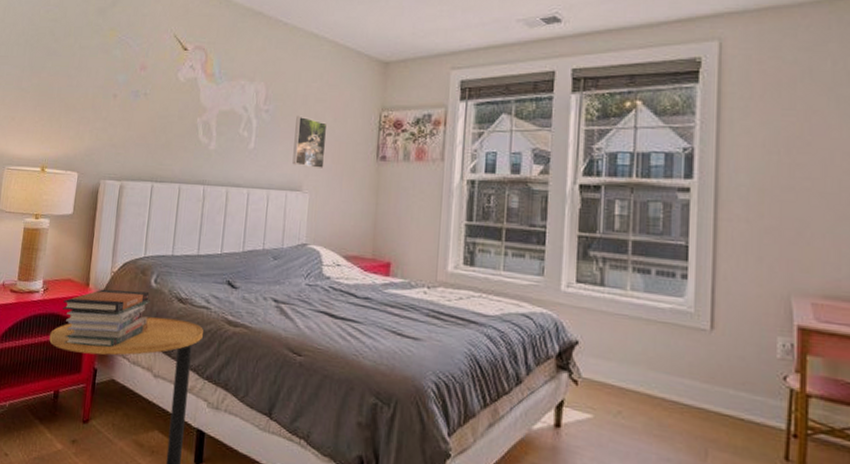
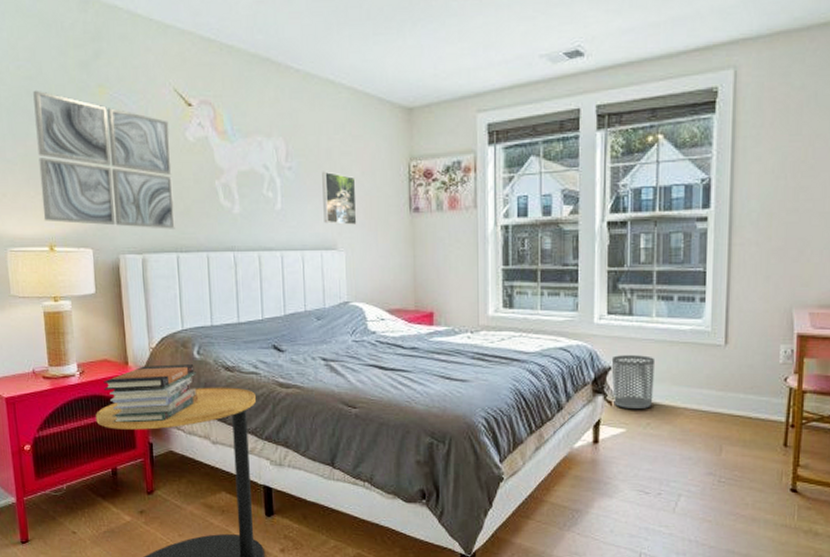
wall art: none [41,30,165,160] -> present [33,90,175,229]
waste bin: none [579,328,629,394] -> present [611,355,656,410]

